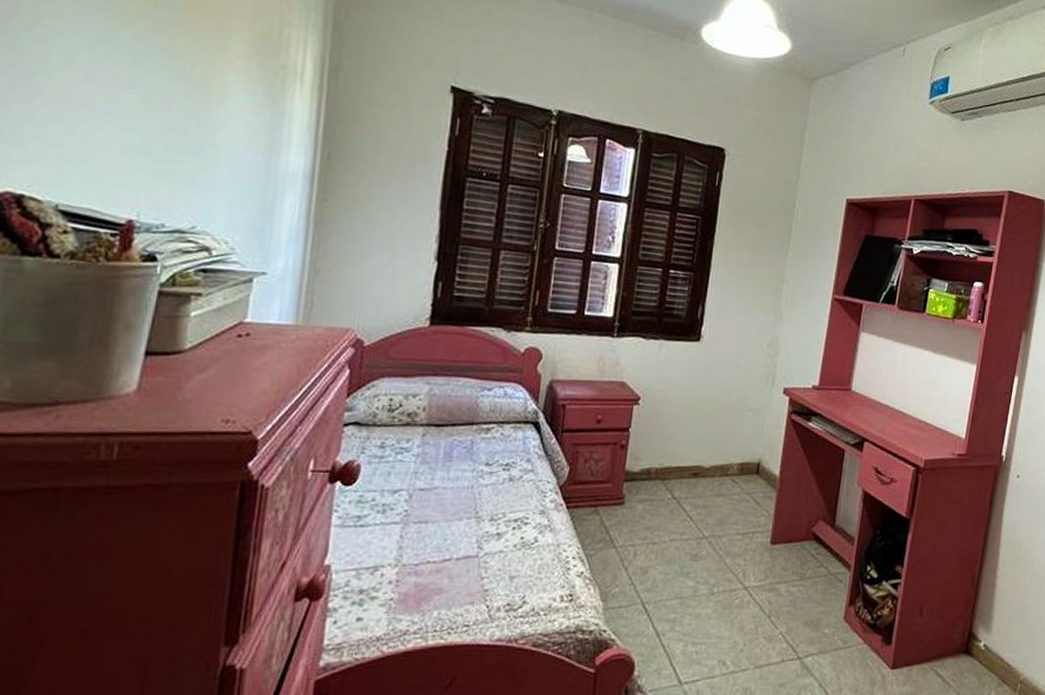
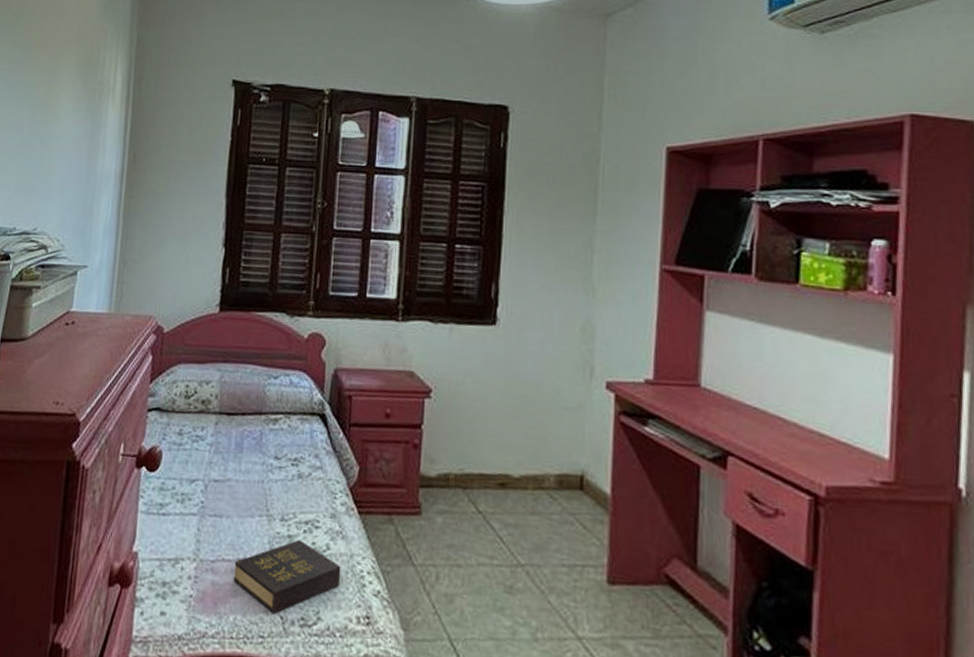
hardback book: none [438,536,548,604] -> present [233,540,341,614]

